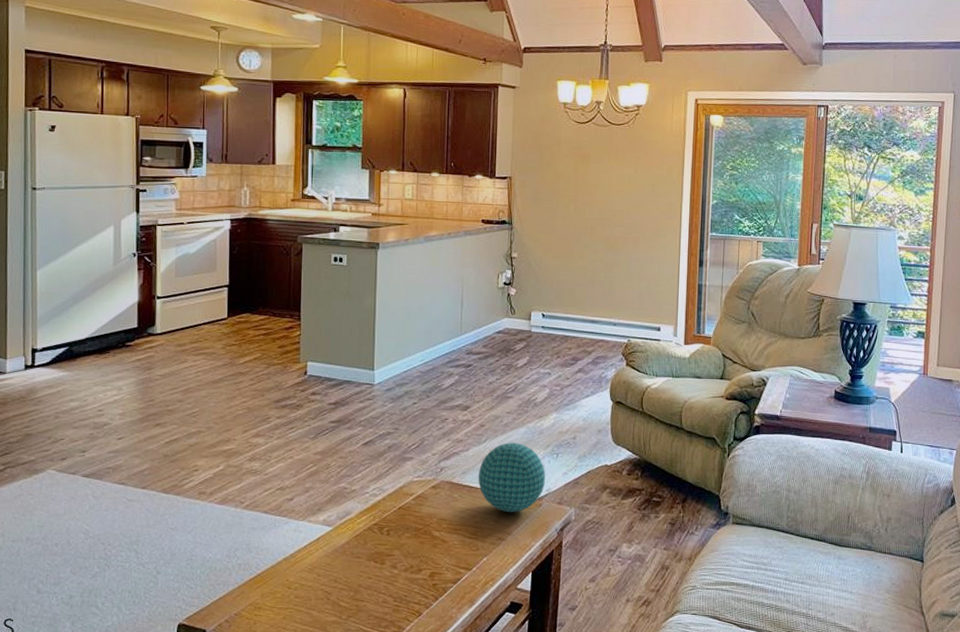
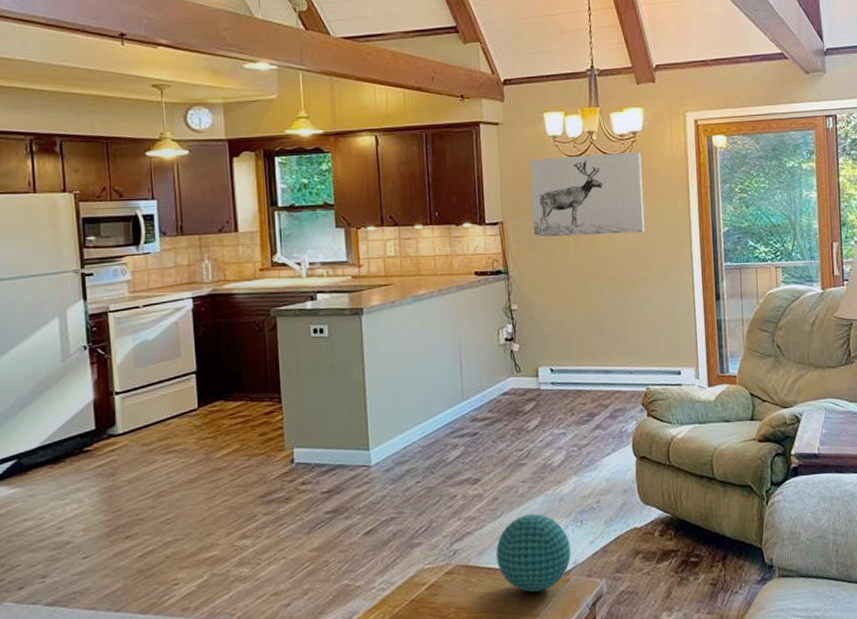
wall art: none [538,122,643,198] -> present [529,151,645,238]

